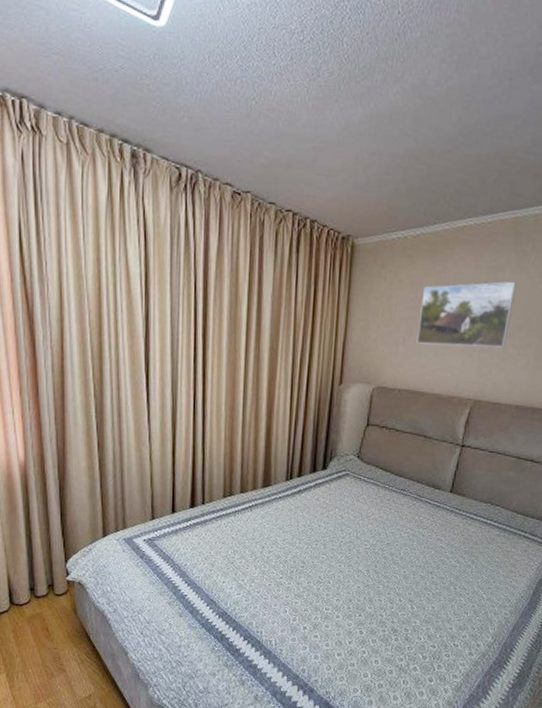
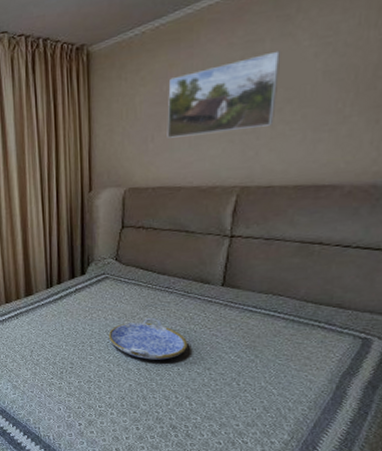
serving tray: none [342,519,415,562] -> present [108,318,187,360]

